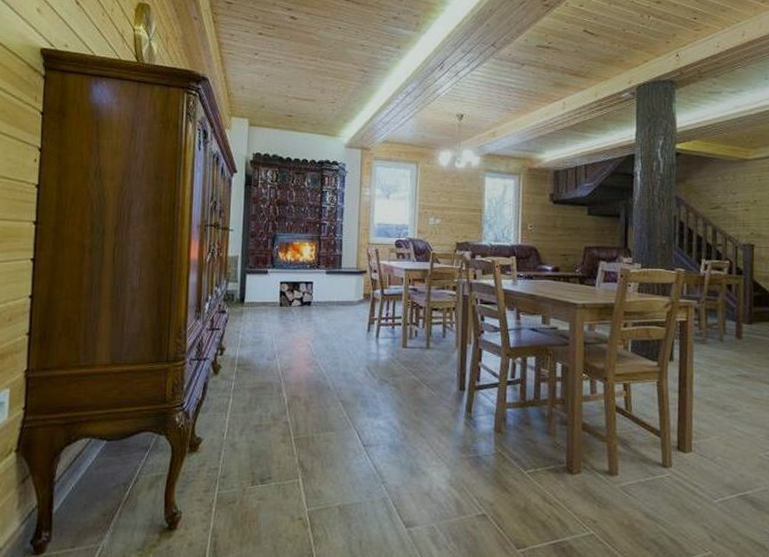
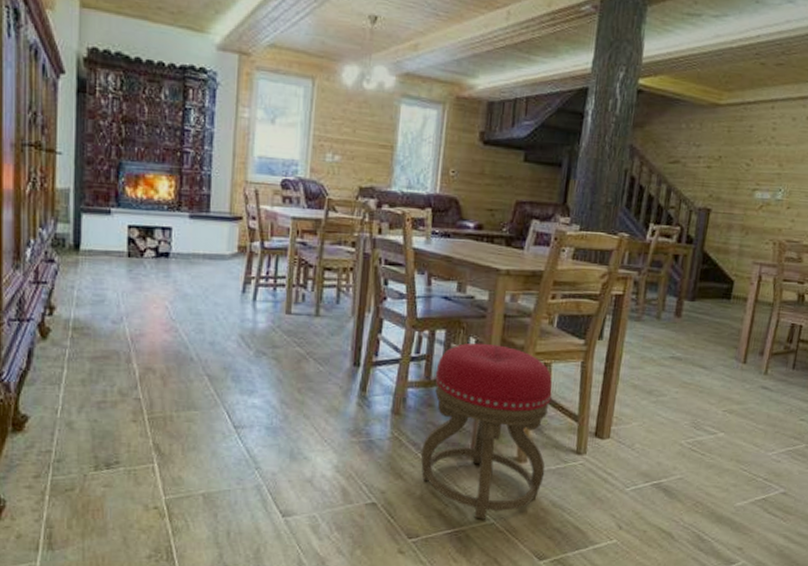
stool: none [523,367,636,531] -> present [421,342,553,519]

